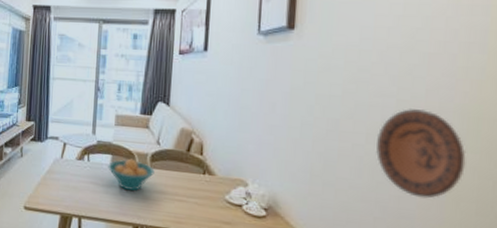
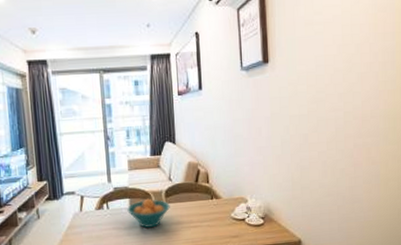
decorative plate: present [376,109,467,199] -> none [334,117,390,185]

